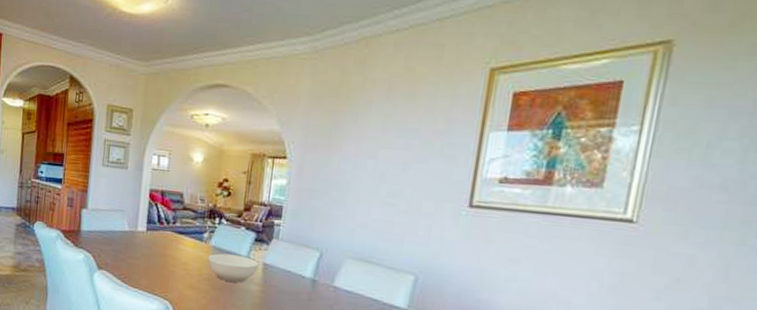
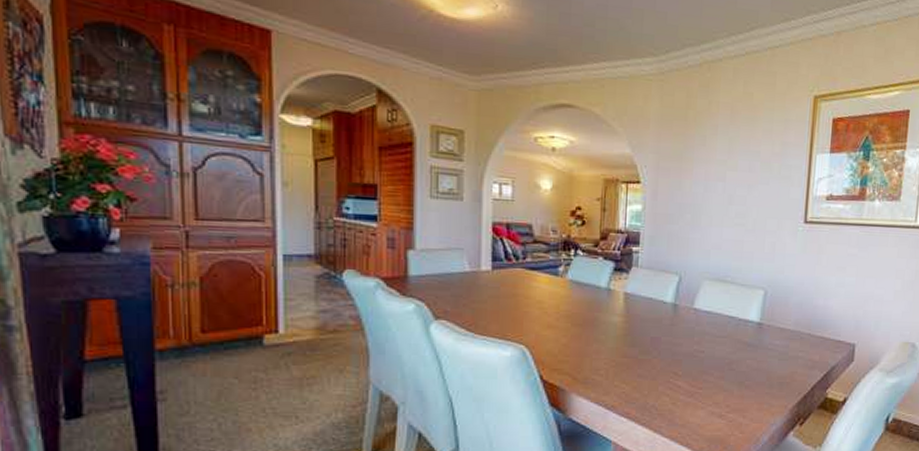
bowl: present [207,253,259,283] -> none [565,287,620,316]

